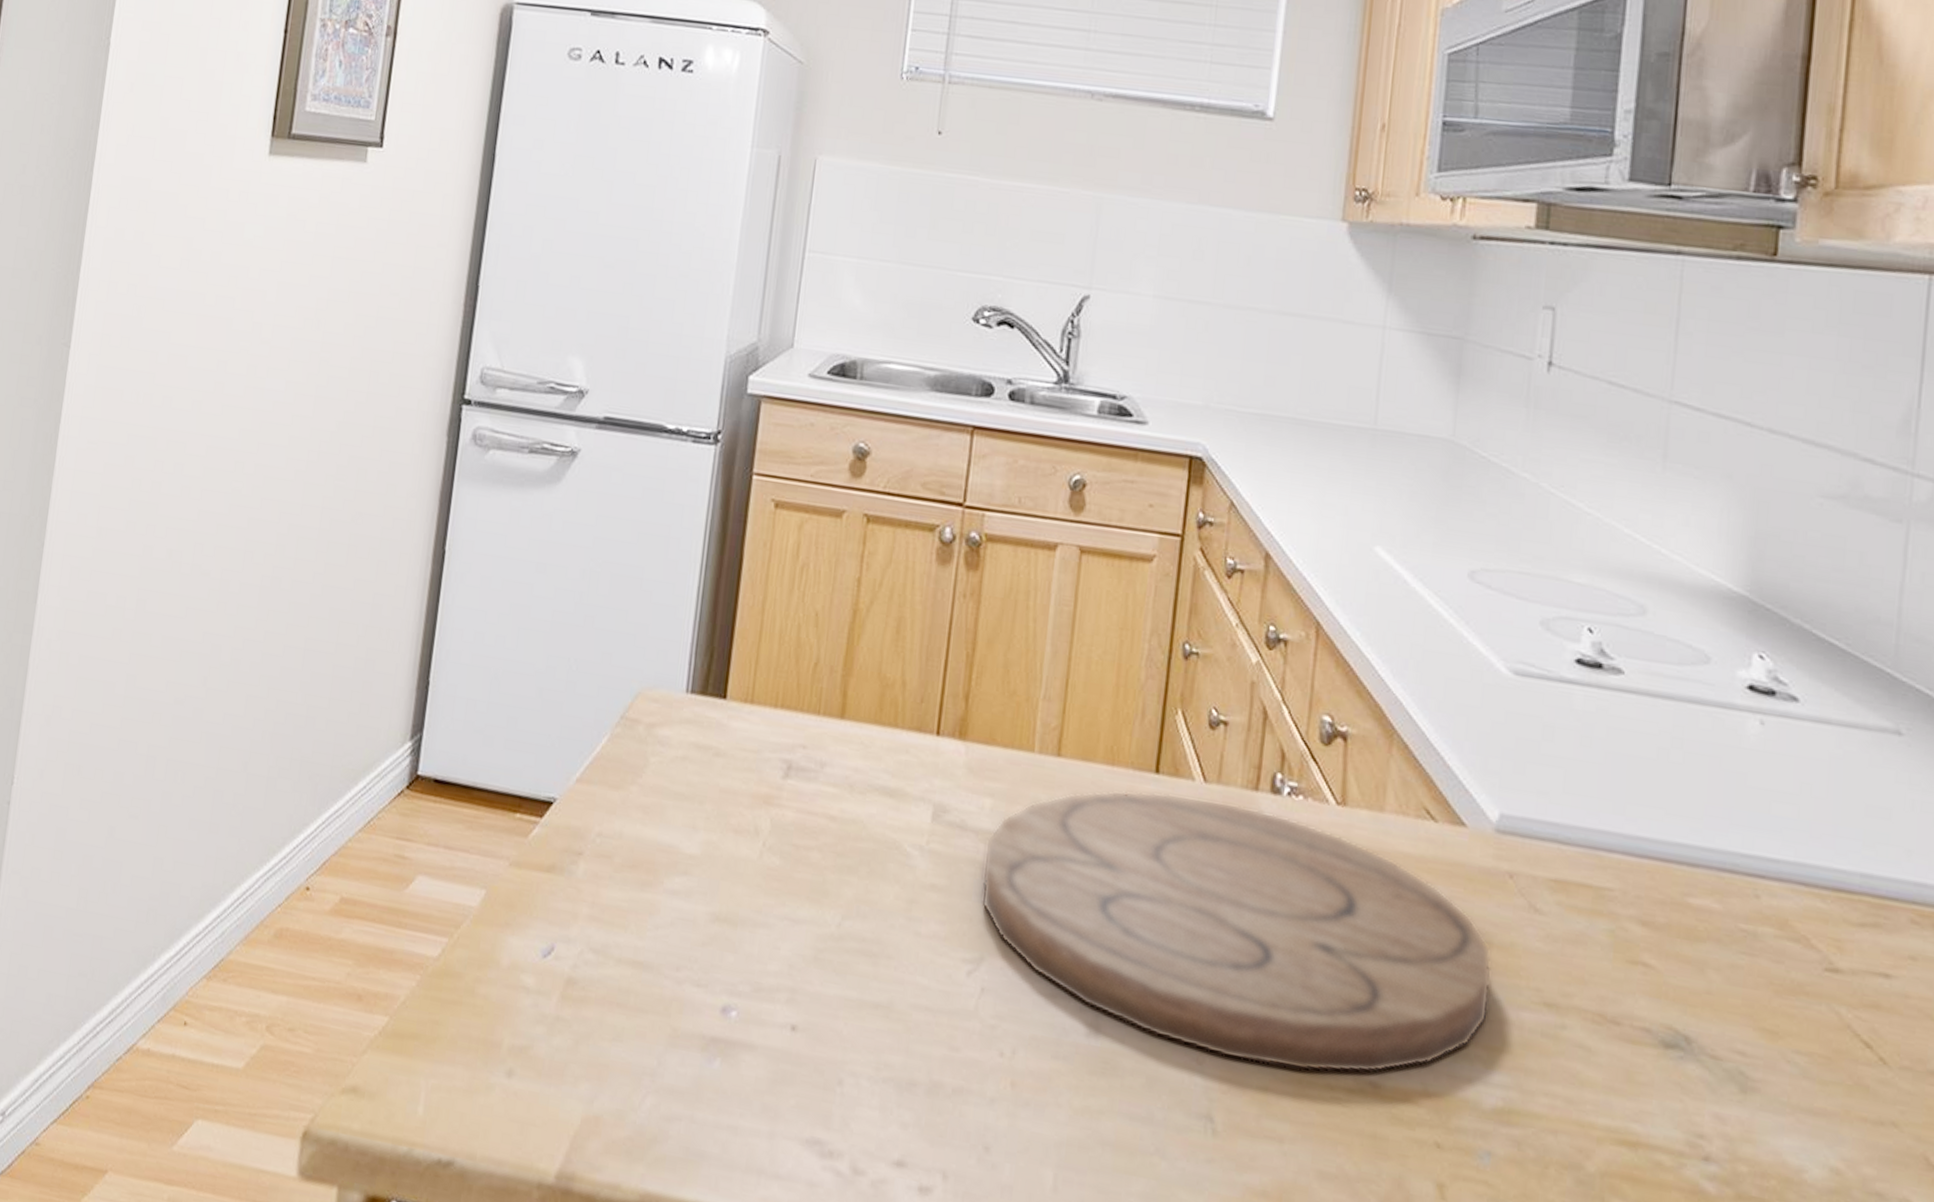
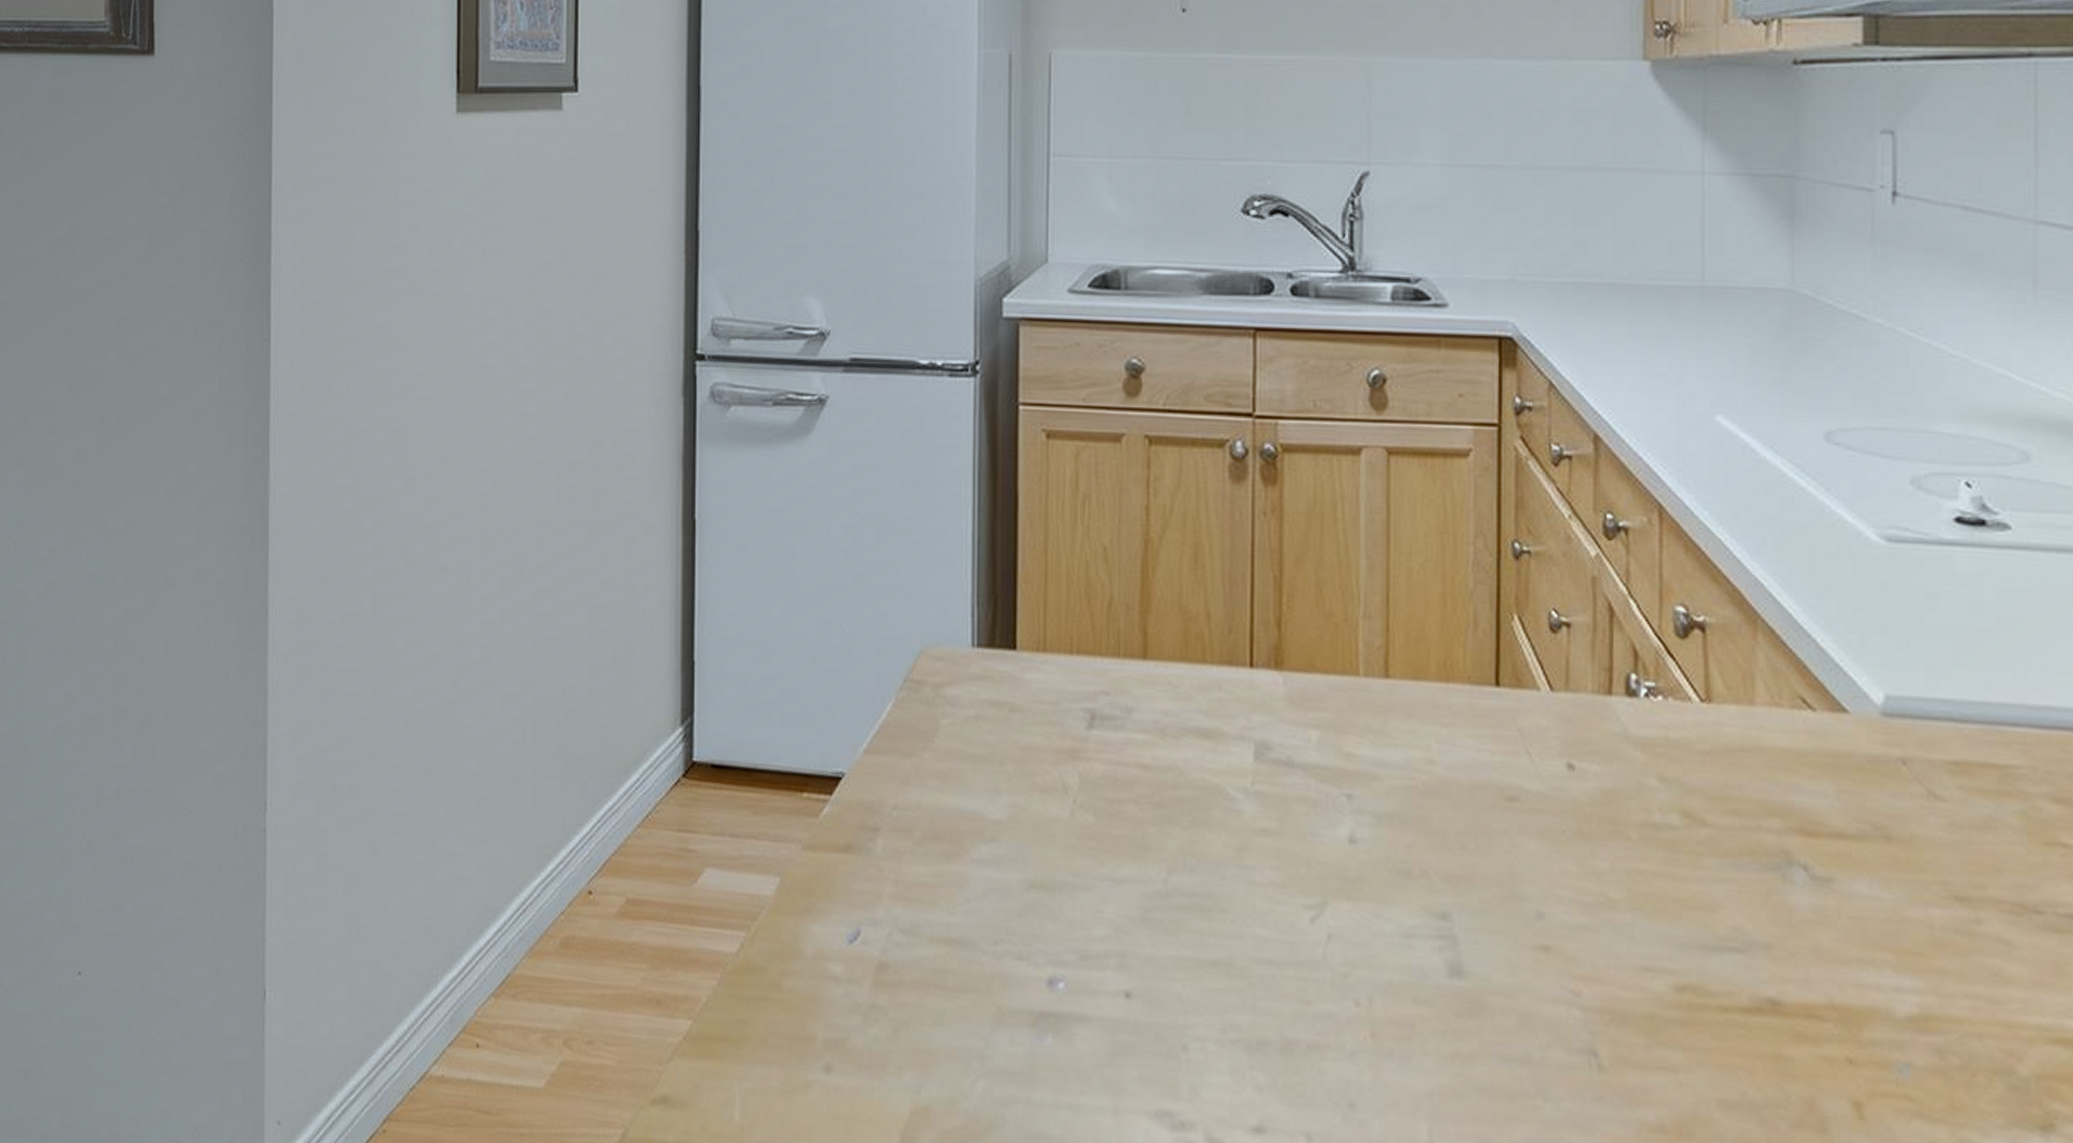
cutting board: present [981,790,1493,1074] -> none [1315,706,1894,994]

